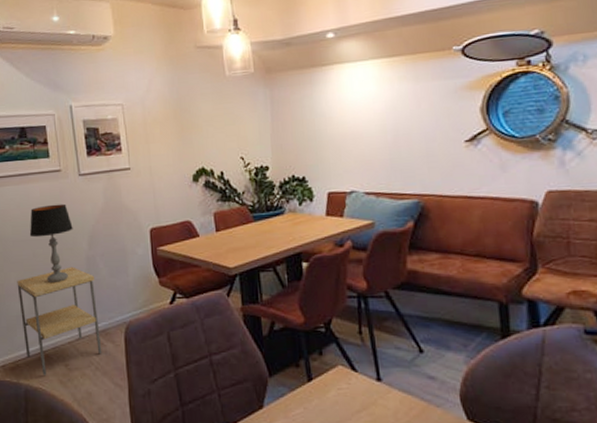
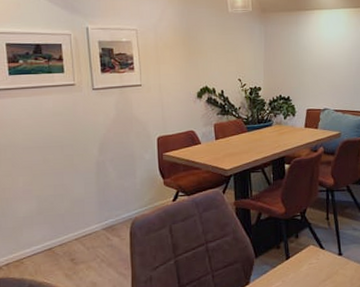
side table: present [17,266,102,375] -> none [25,170,108,270]
table lamp: present [29,203,73,284] -> none [40,114,85,186]

